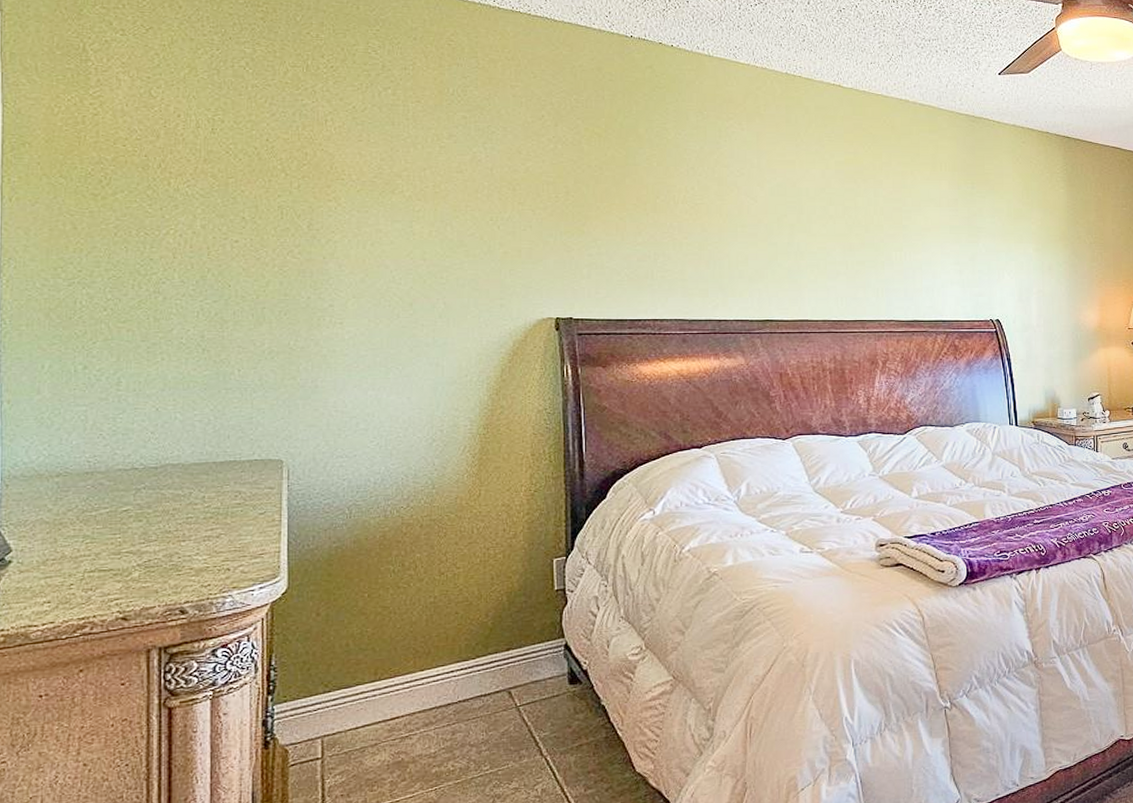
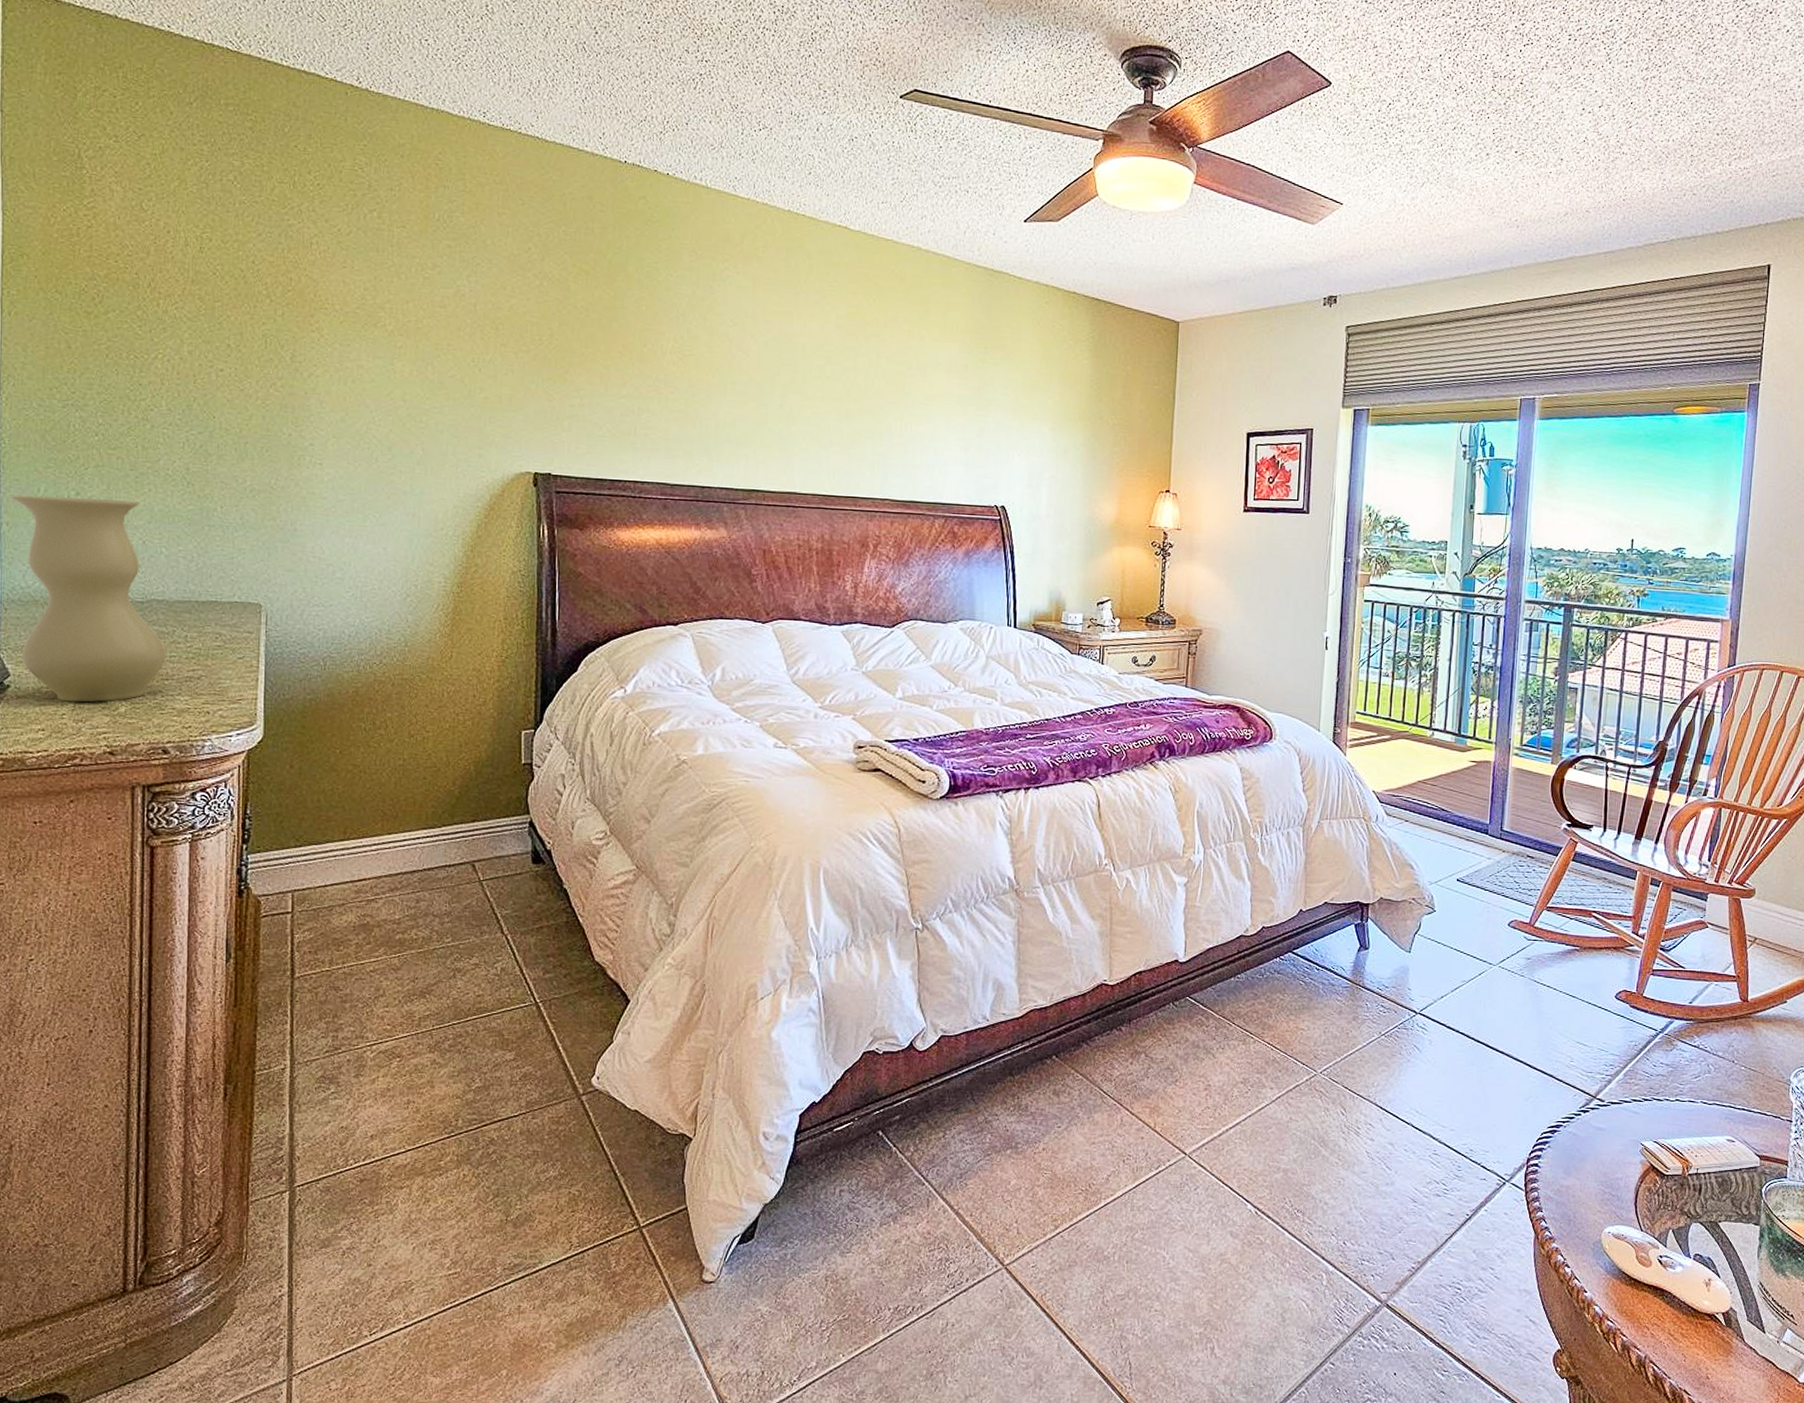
vase: none [12,371,183,572] -> present [10,495,167,703]

